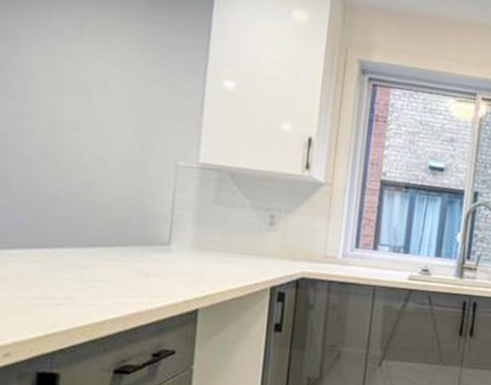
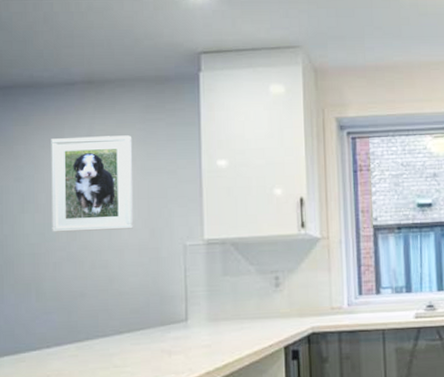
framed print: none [26,19,131,138] -> present [51,135,134,232]

